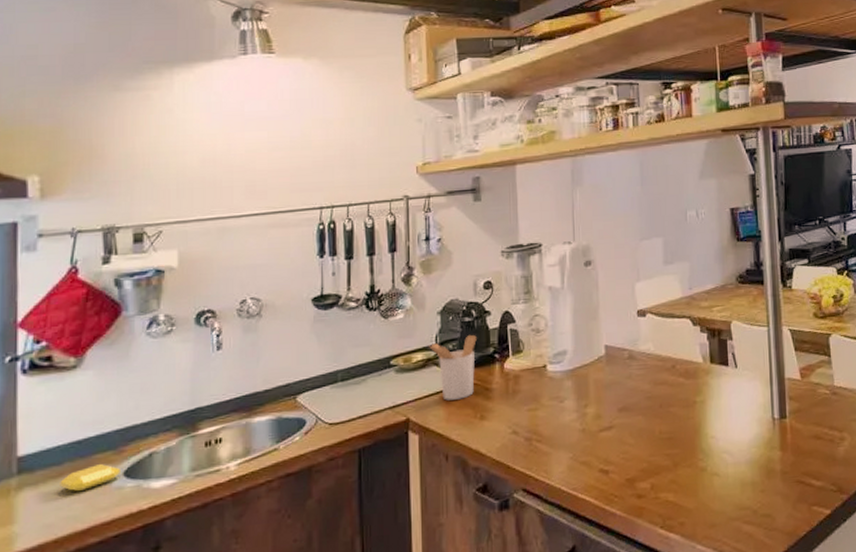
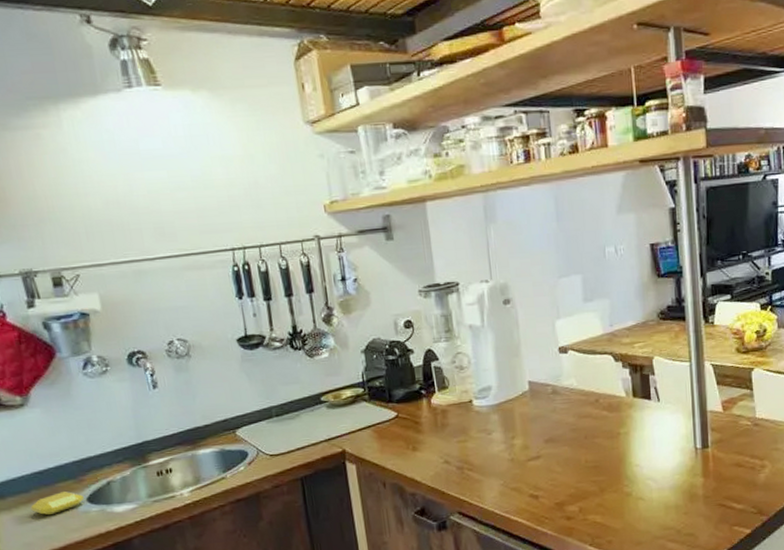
utensil holder: present [428,334,477,401] -> none [355,372,404,434]

